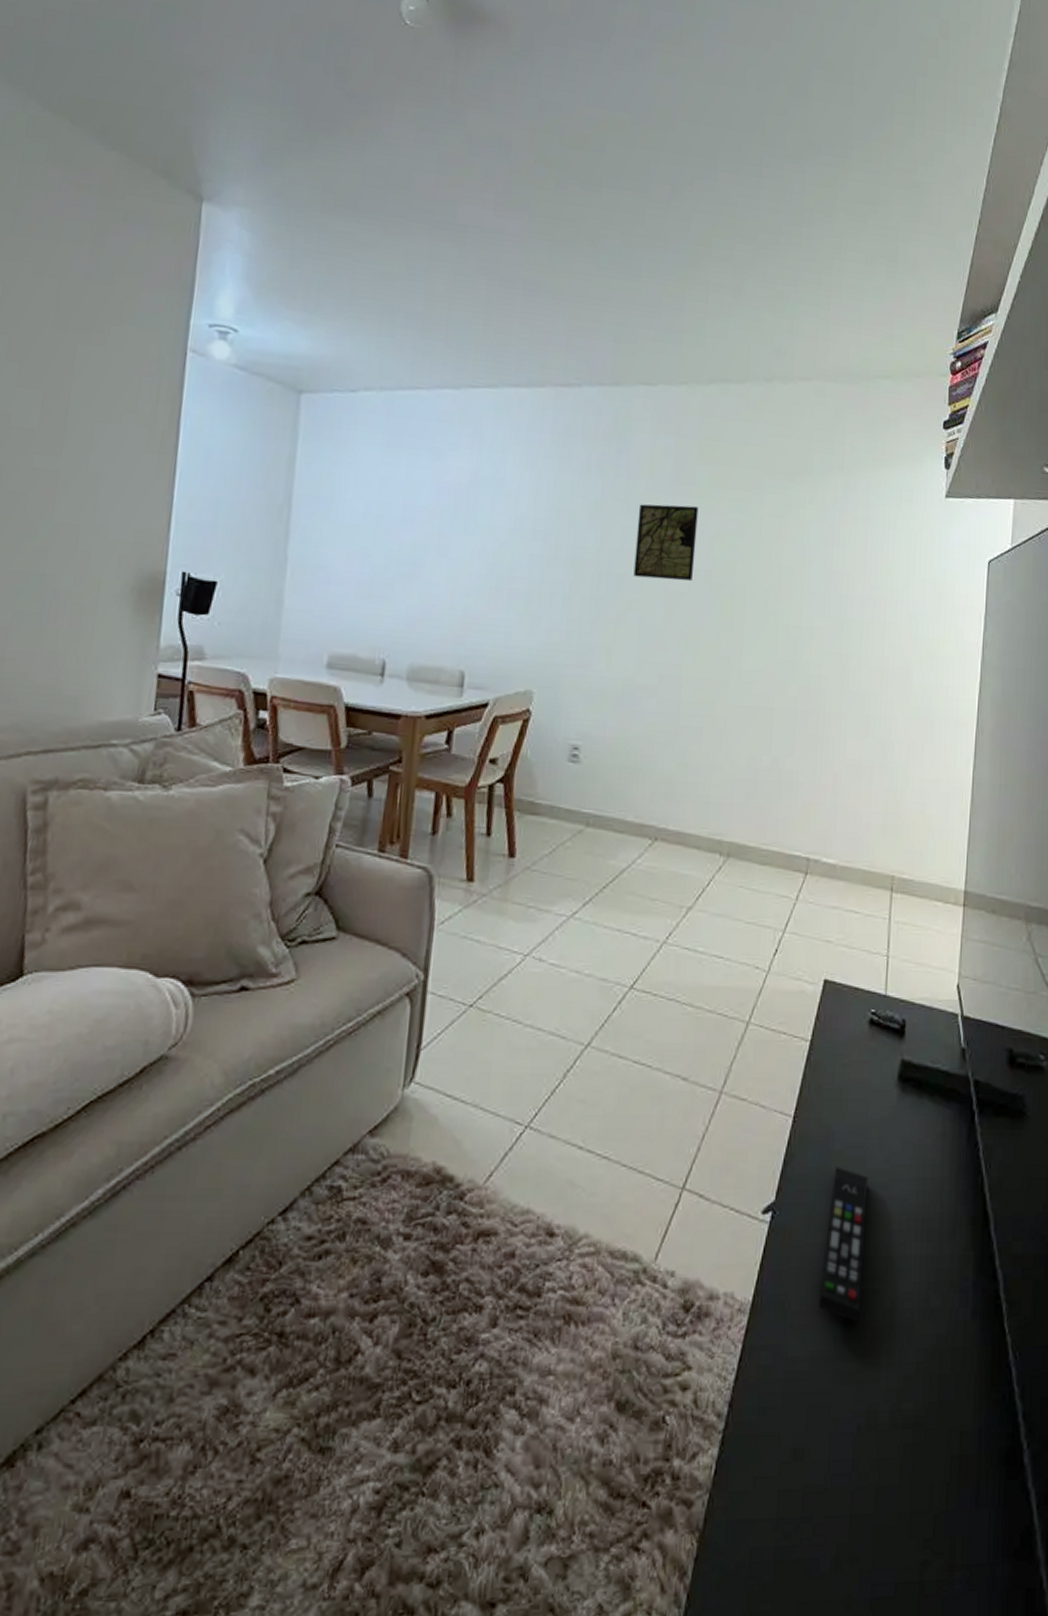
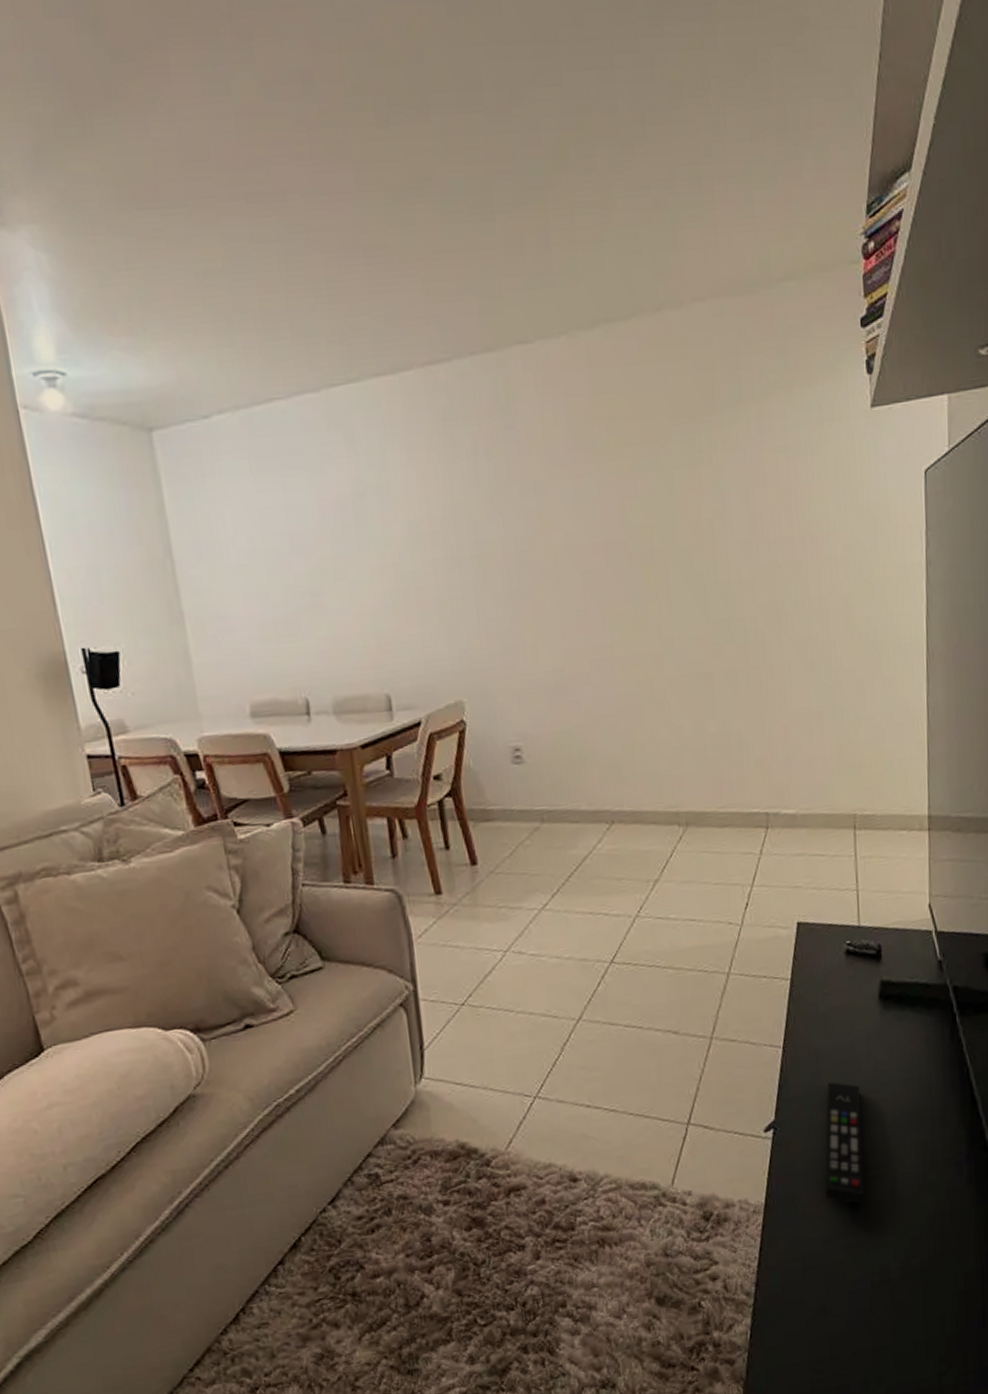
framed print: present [633,504,699,581] -> none [538,472,608,562]

